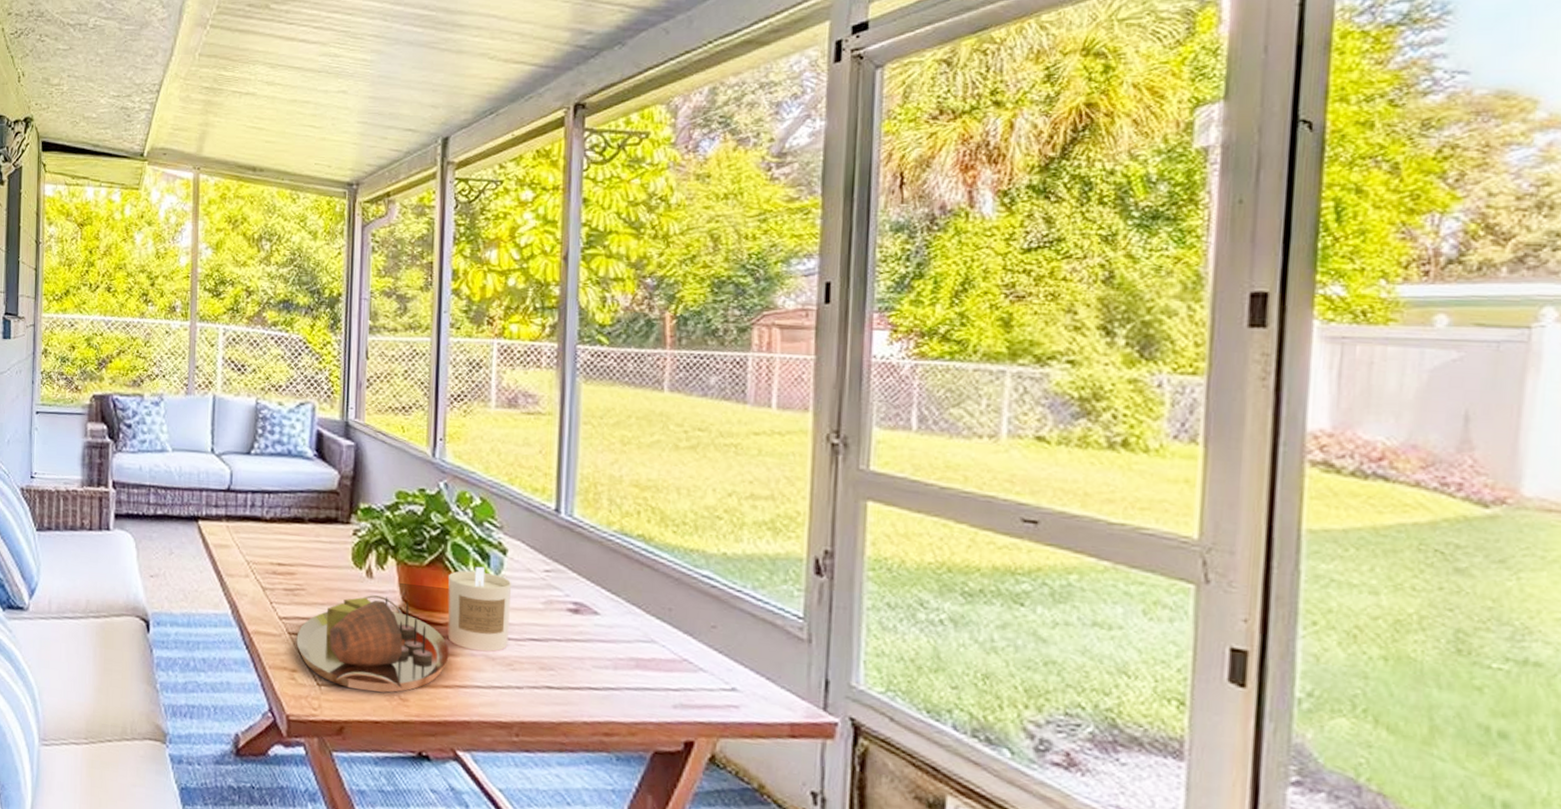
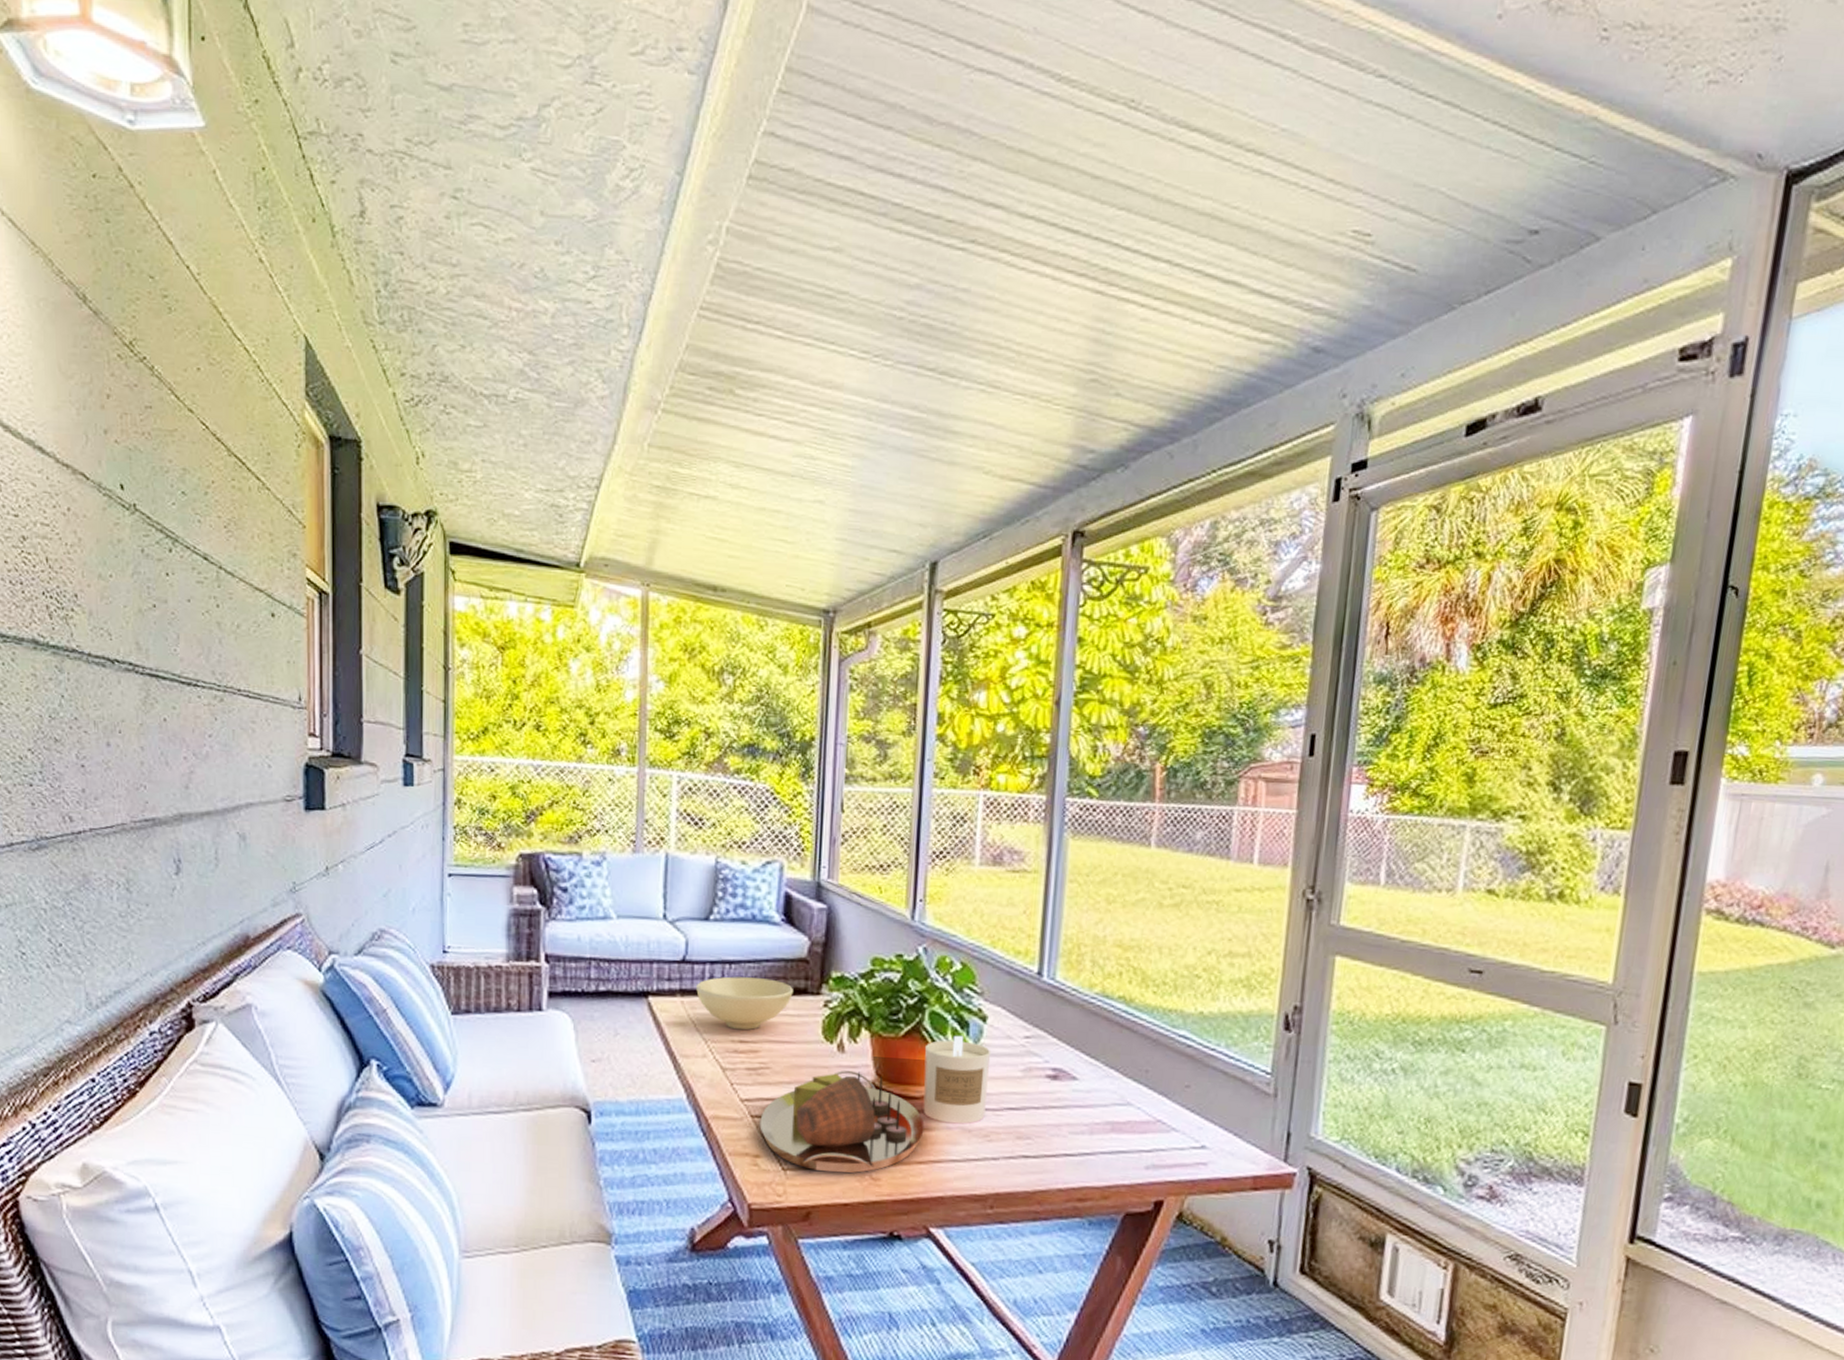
decorative bowl: none [240,505,325,554] -> present [696,976,793,1030]

